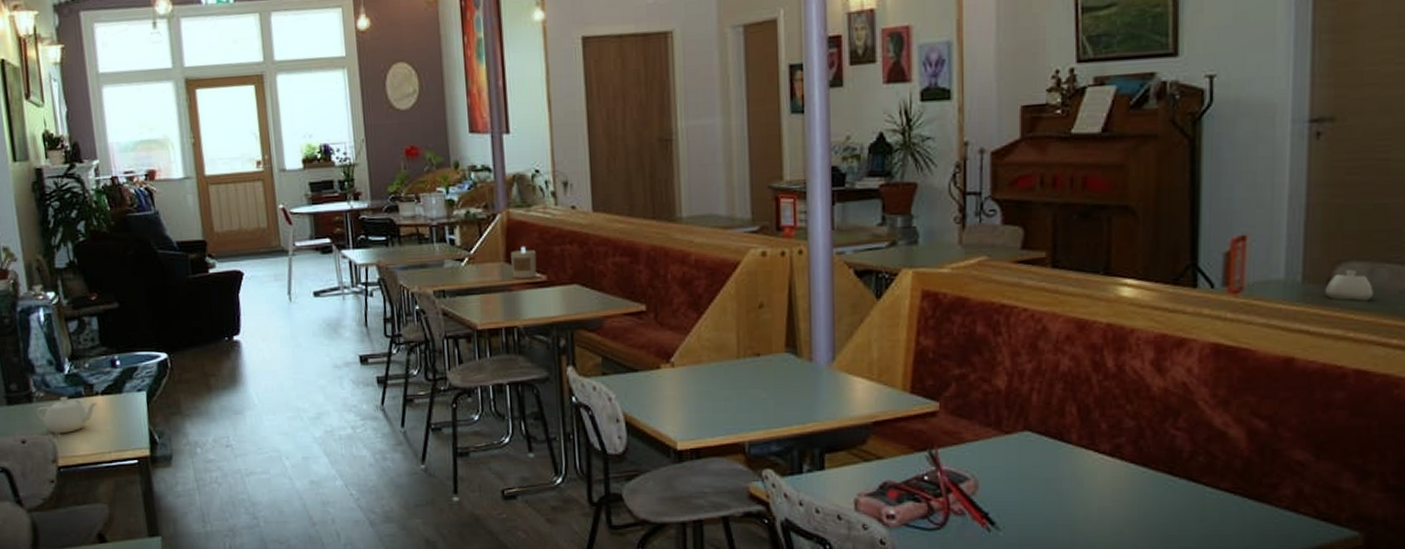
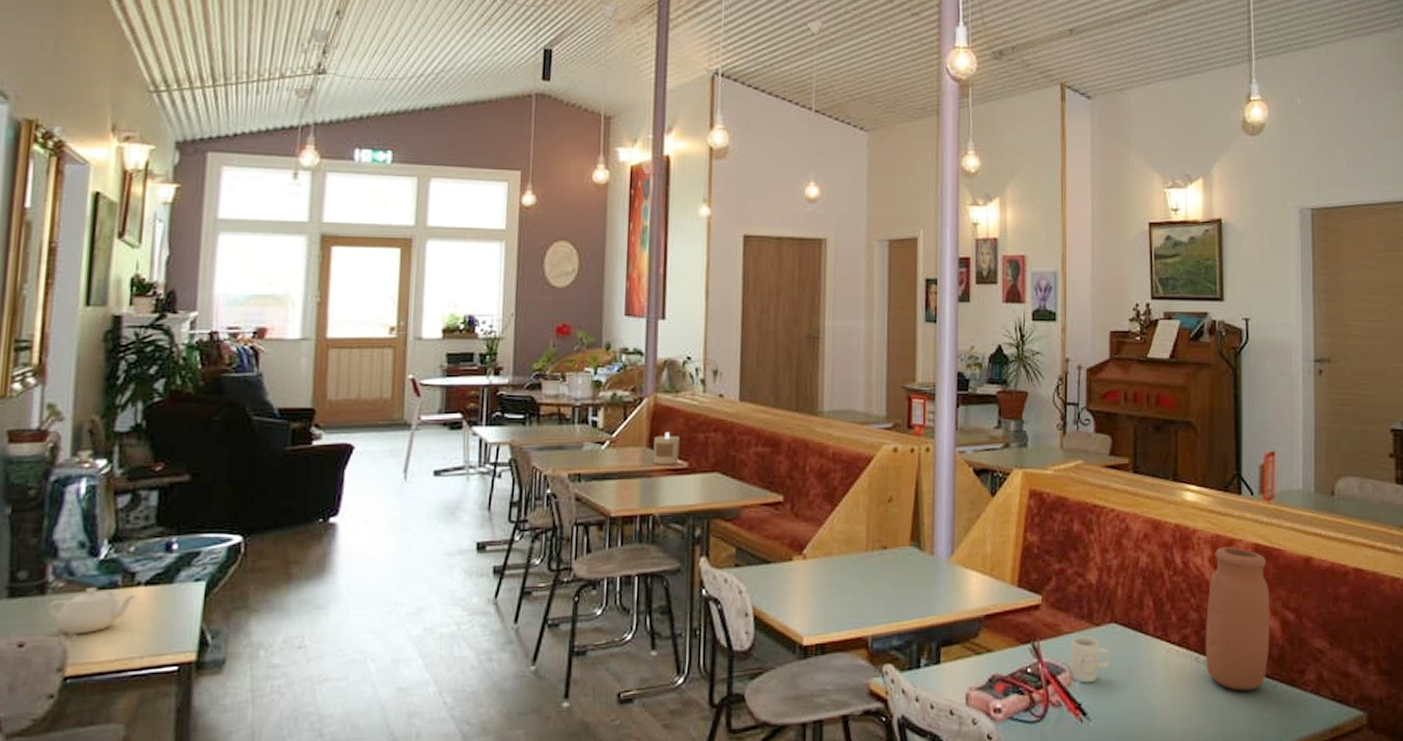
mug: none [974,444,1023,492] -> present [1070,636,1110,683]
vase: none [1145,347,1233,505] -> present [1206,547,1270,691]
sugar bowl: present [1324,269,1374,302] -> none [1330,483,1363,510]

